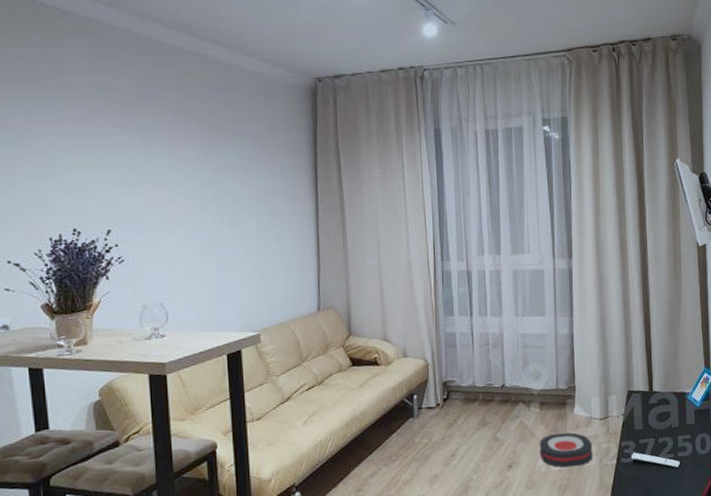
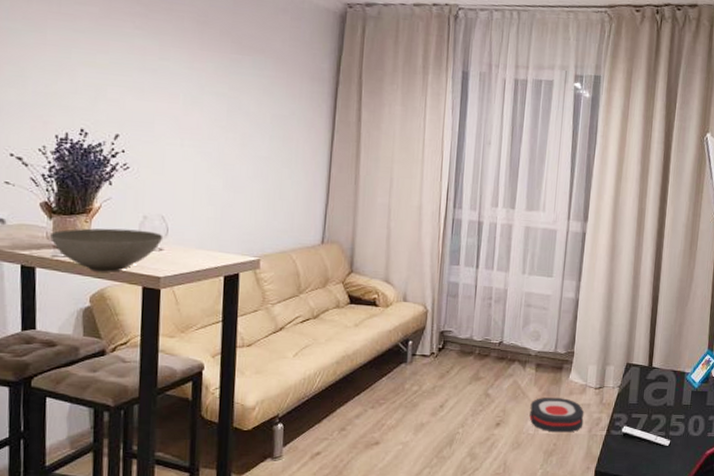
bowl: none [54,319,164,366] -> present [50,228,164,273]

